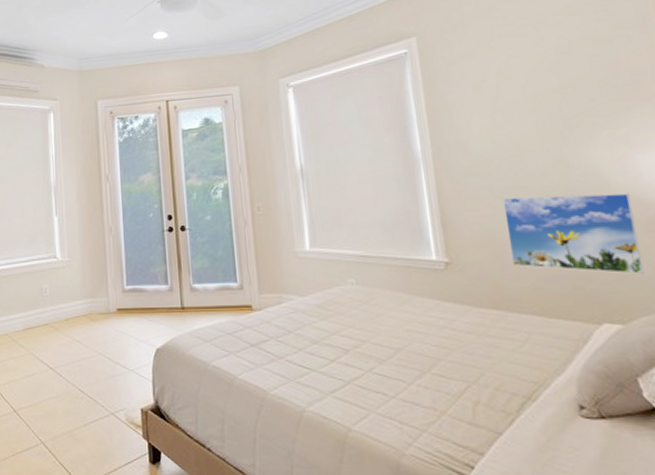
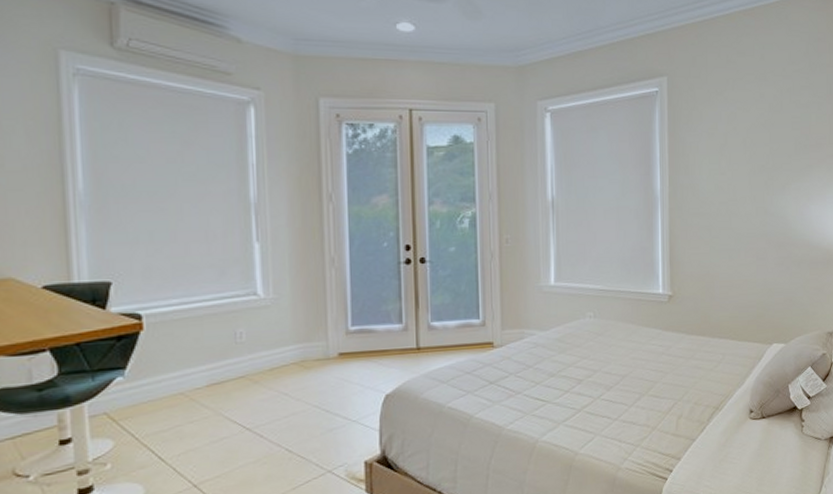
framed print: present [502,193,644,274] -> none [718,237,803,303]

